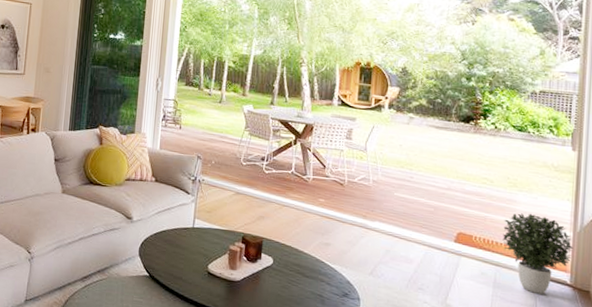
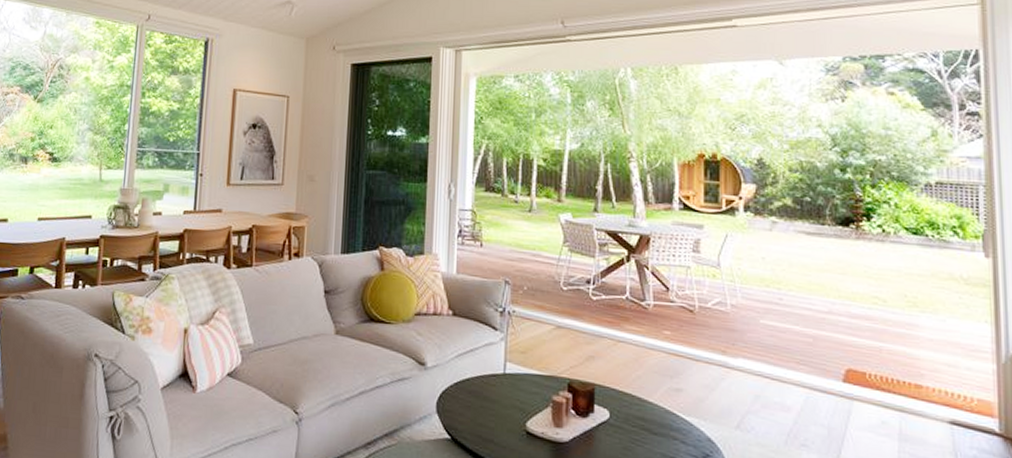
potted plant: present [503,213,573,295] -> none [905,340,999,449]

